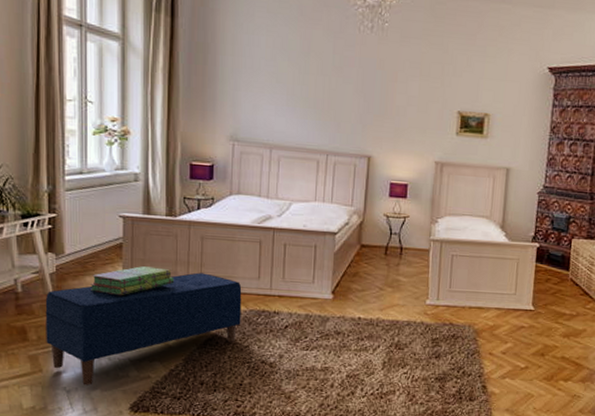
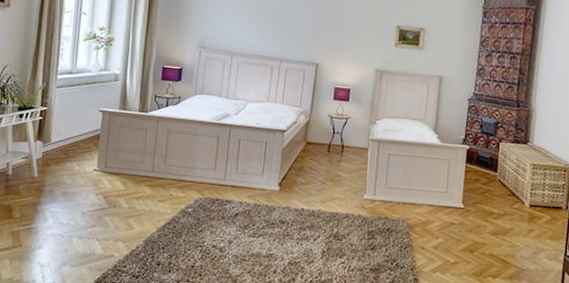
bench: present [45,272,242,386] -> none [27,162,200,261]
stack of books: present [91,266,175,296] -> none [70,155,142,181]

